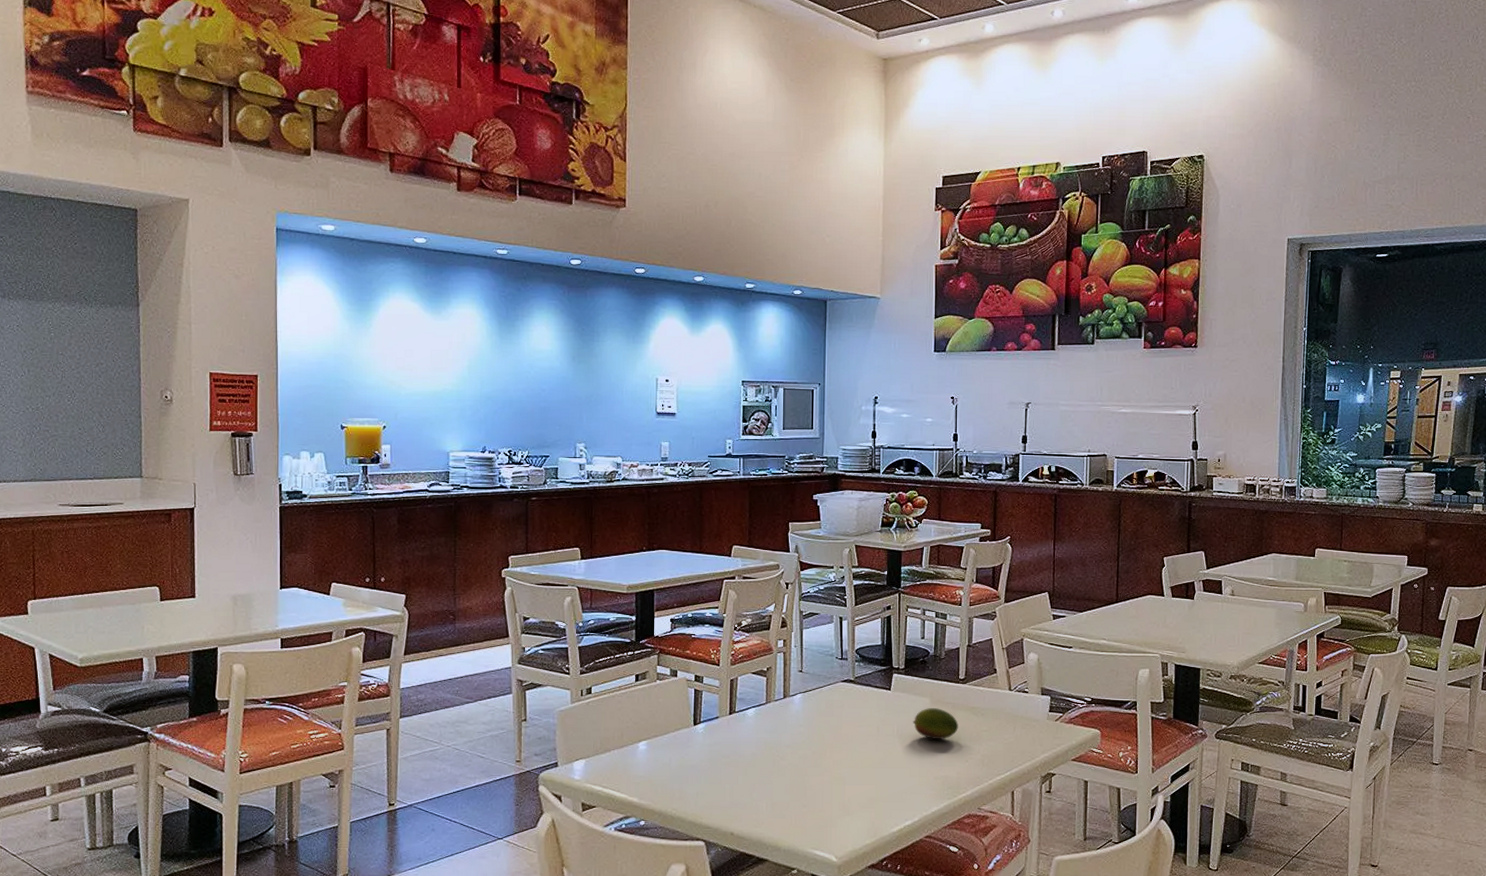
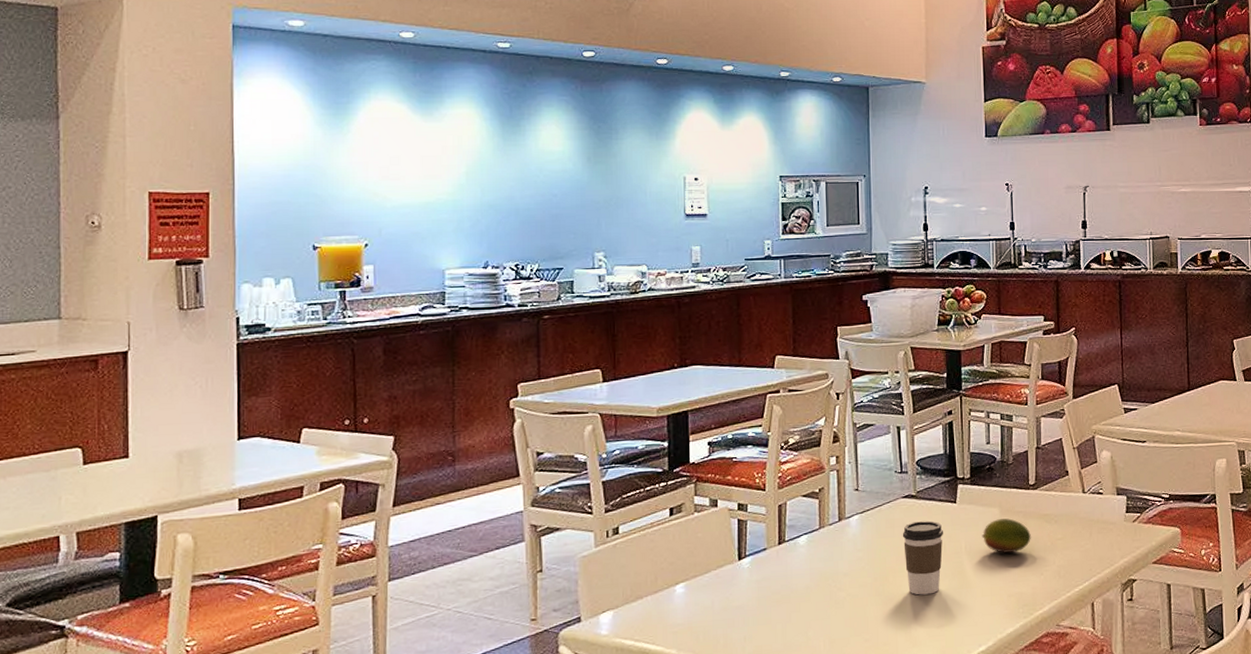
coffee cup: none [840,704,877,770] -> present [902,521,943,595]

